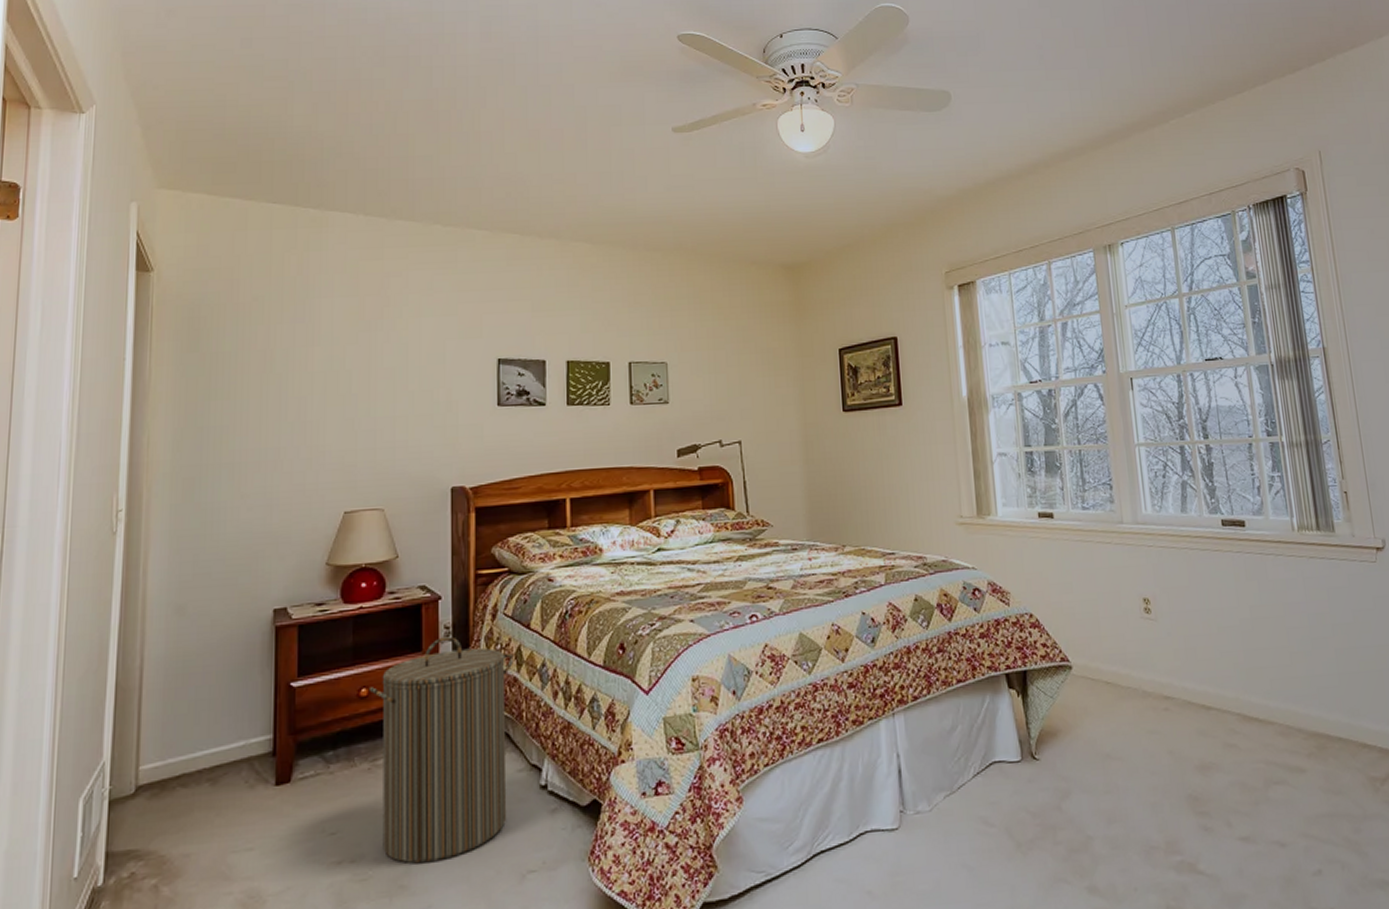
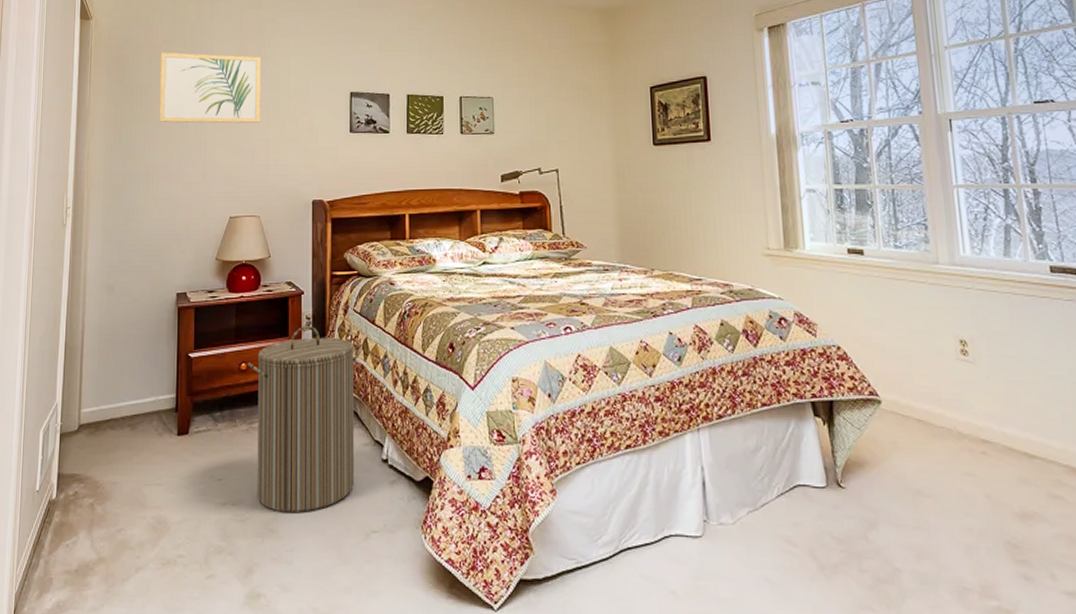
wall art: none [248,312,385,400] -> present [159,52,261,123]

